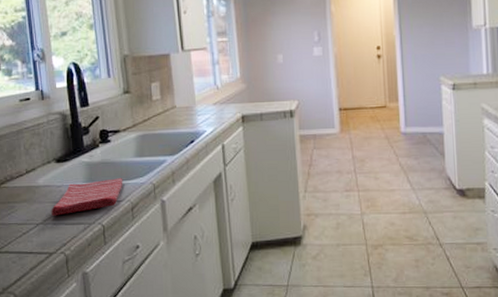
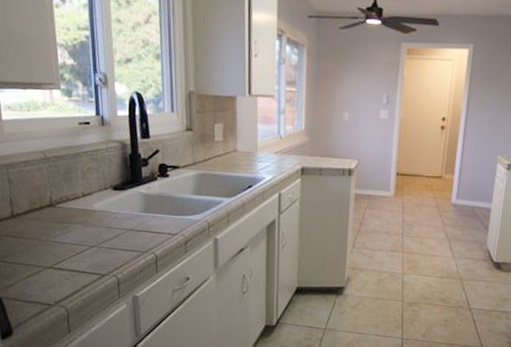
dish towel: present [50,178,123,216] -> none [105,212,179,241]

